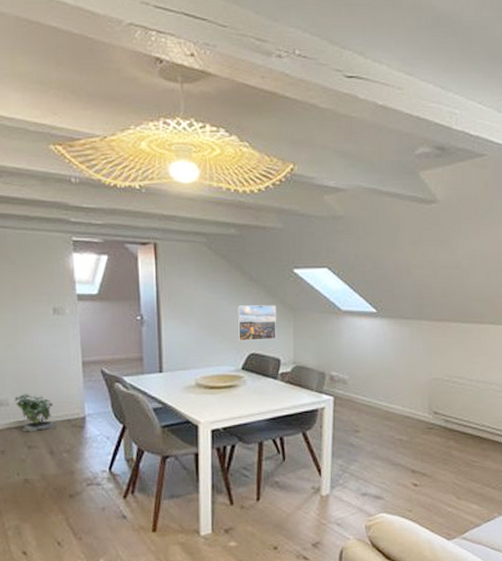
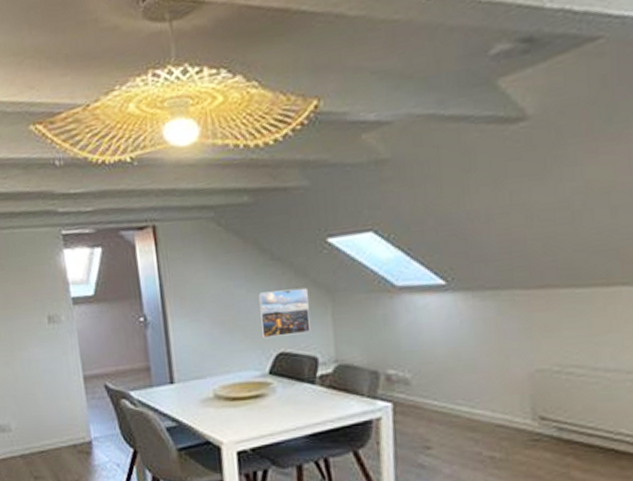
potted plant: present [14,394,56,432] -> none [16,417,62,461]

